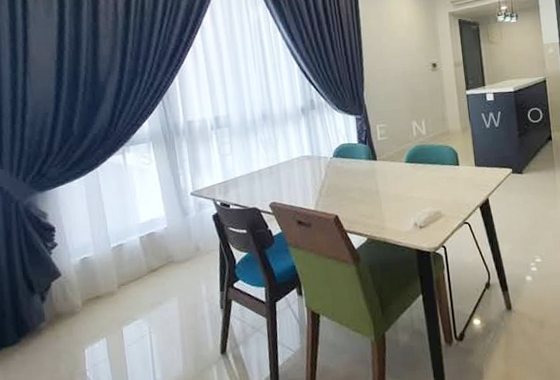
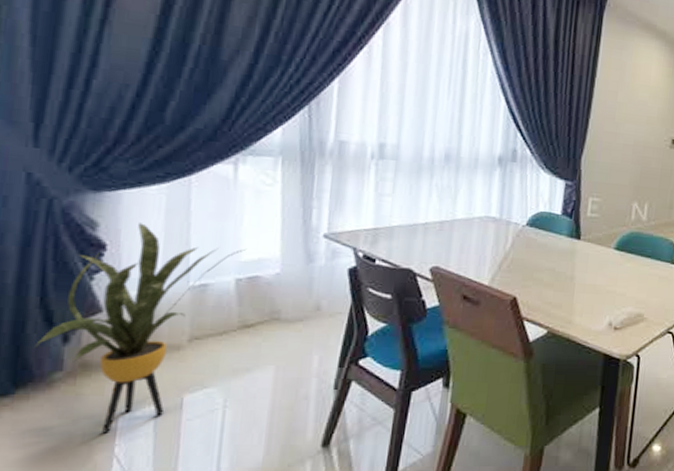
house plant: none [26,208,142,363] -> present [35,223,247,433]

